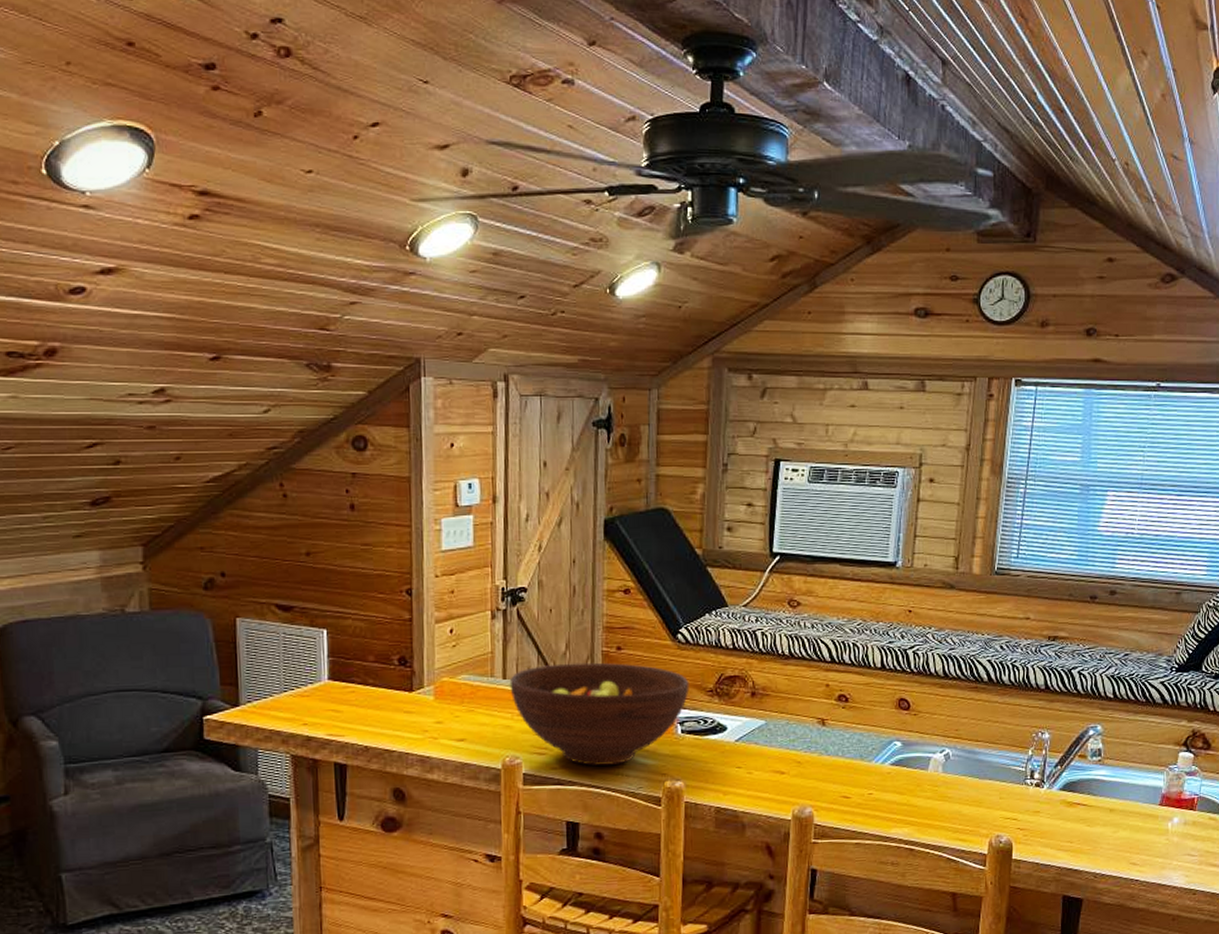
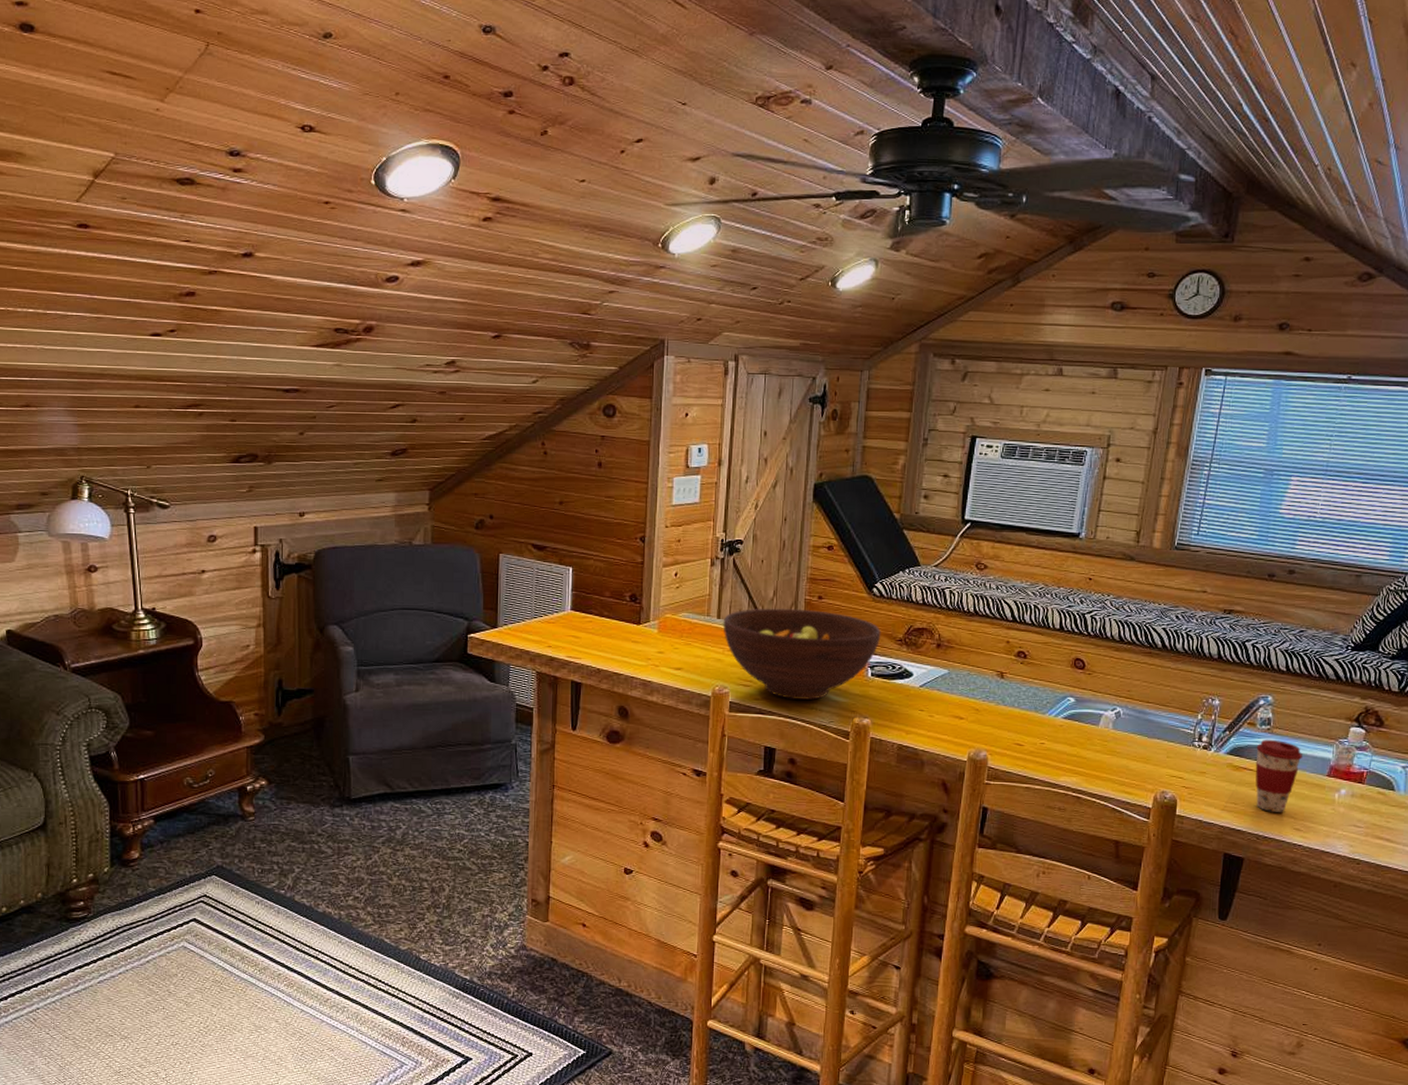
coffee cup: none [1088,771,1135,848] -> present [1255,739,1303,812]

